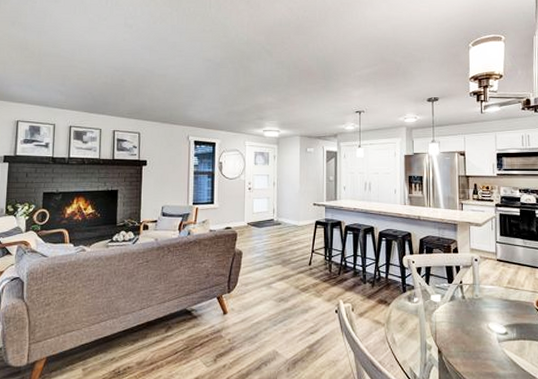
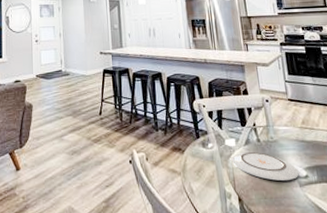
plate: none [435,307,499,336] -> present [231,151,299,181]

